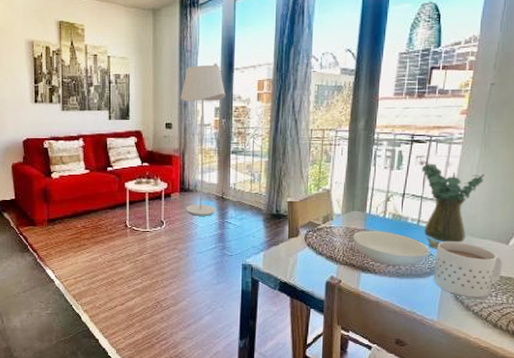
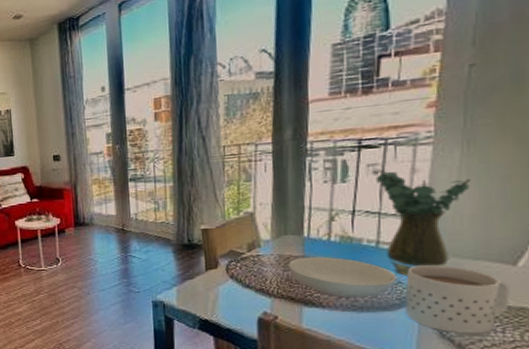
floor lamp: present [180,64,226,216] -> none [67,88,117,251]

